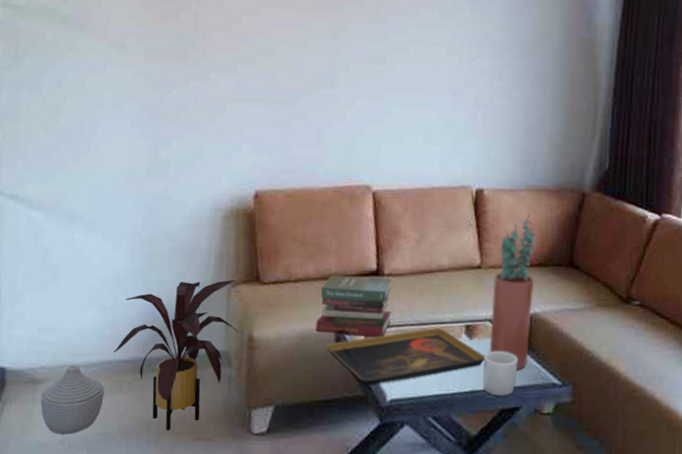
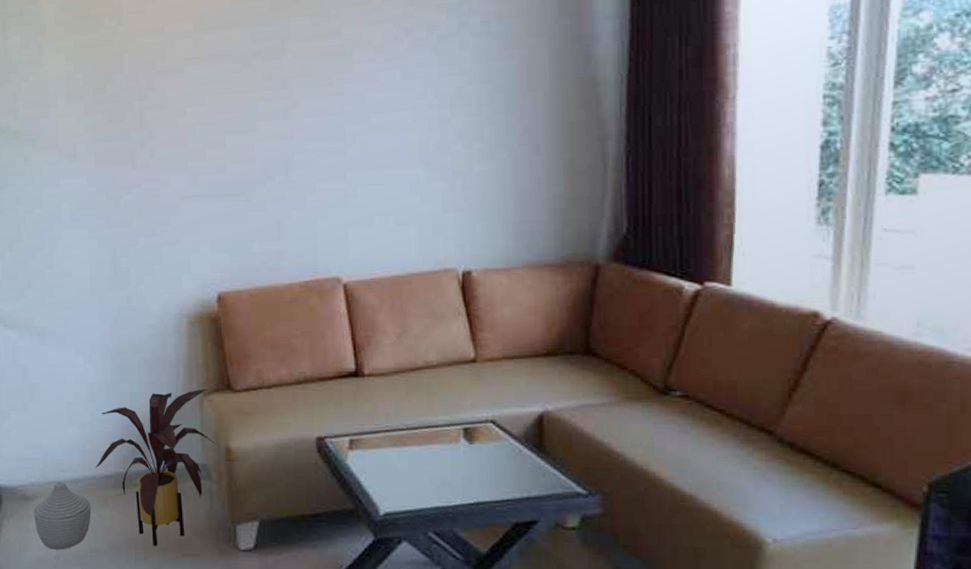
books: present [316,275,391,337] -> none [295,378,376,445]
decorative tray: present [325,328,485,386] -> none [307,432,490,498]
mug: present [483,351,518,397] -> none [489,457,531,509]
vase: present [489,213,536,371] -> none [492,294,543,479]

